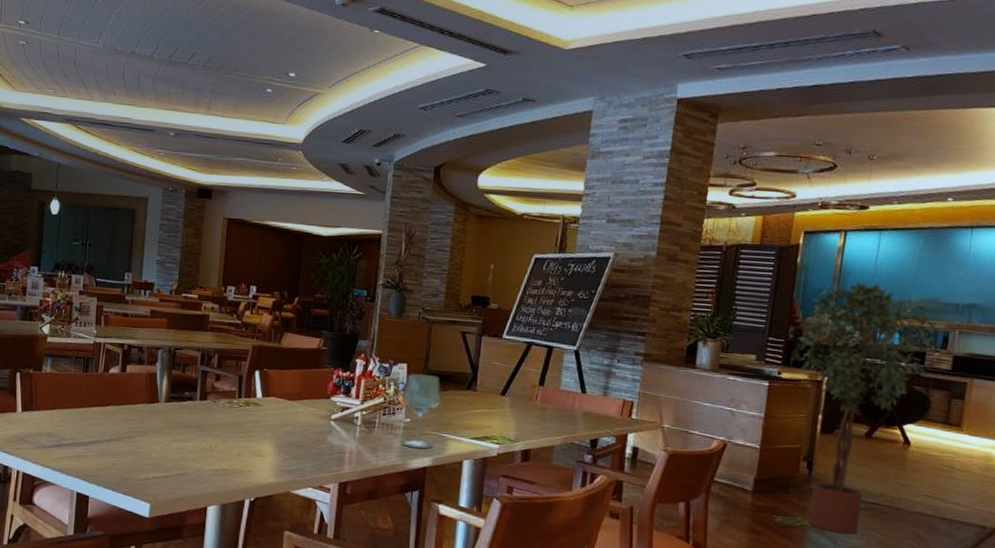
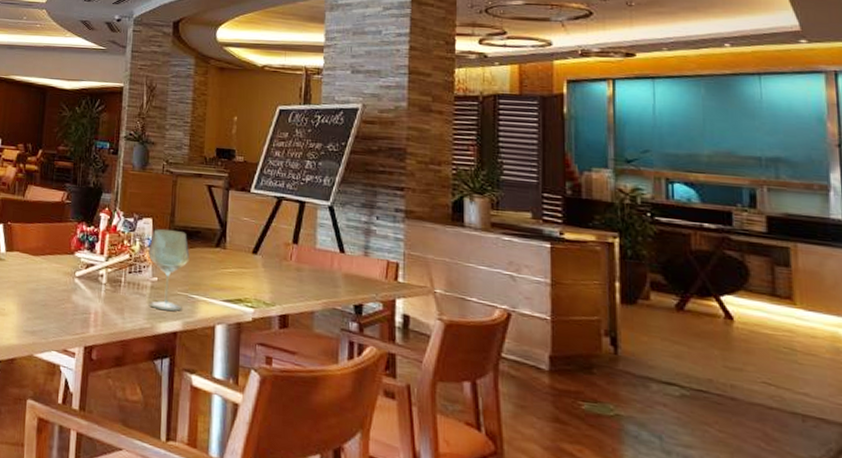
potted tree: present [790,281,941,535] -> none [570,132,746,429]

